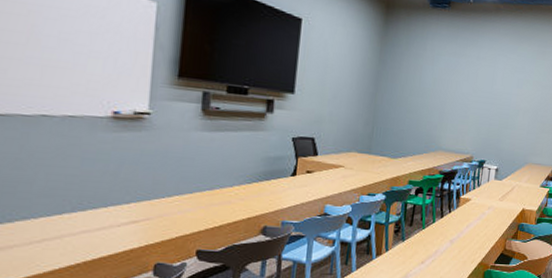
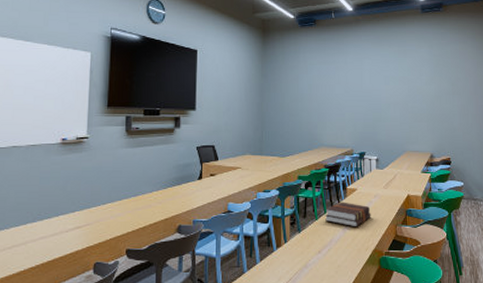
hardback book: none [433,211,482,239] -> present [325,202,371,227]

